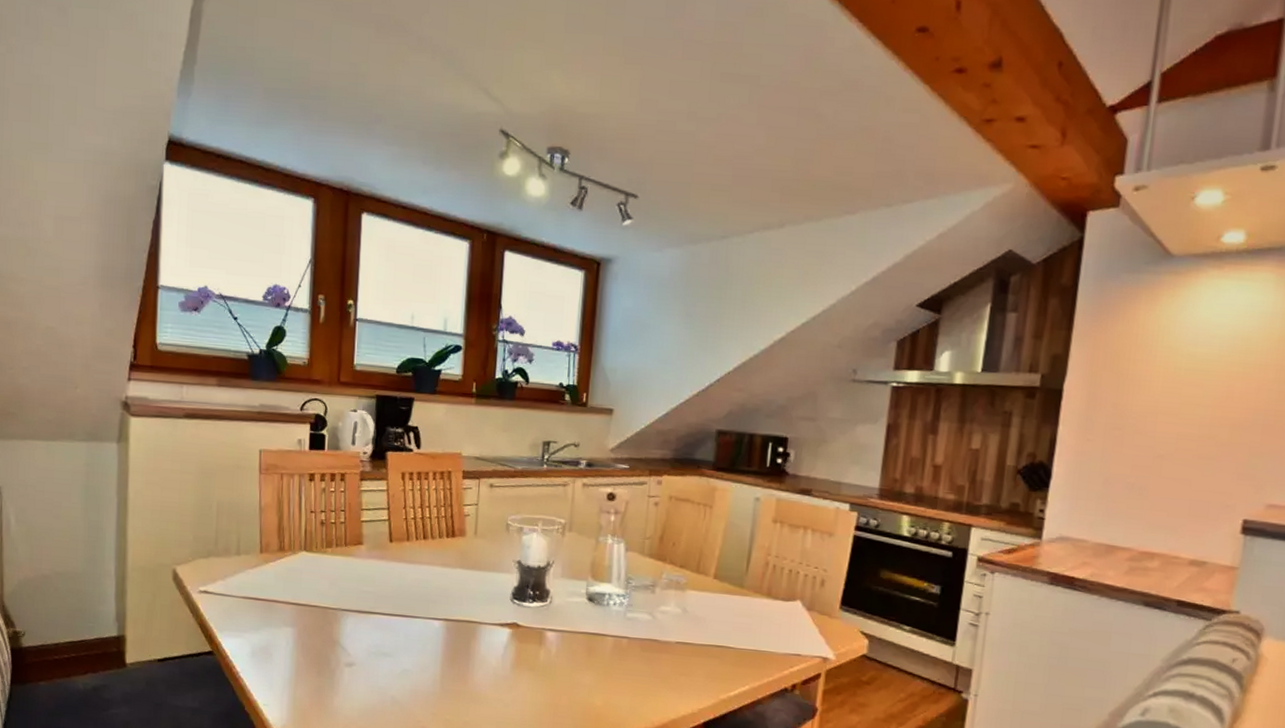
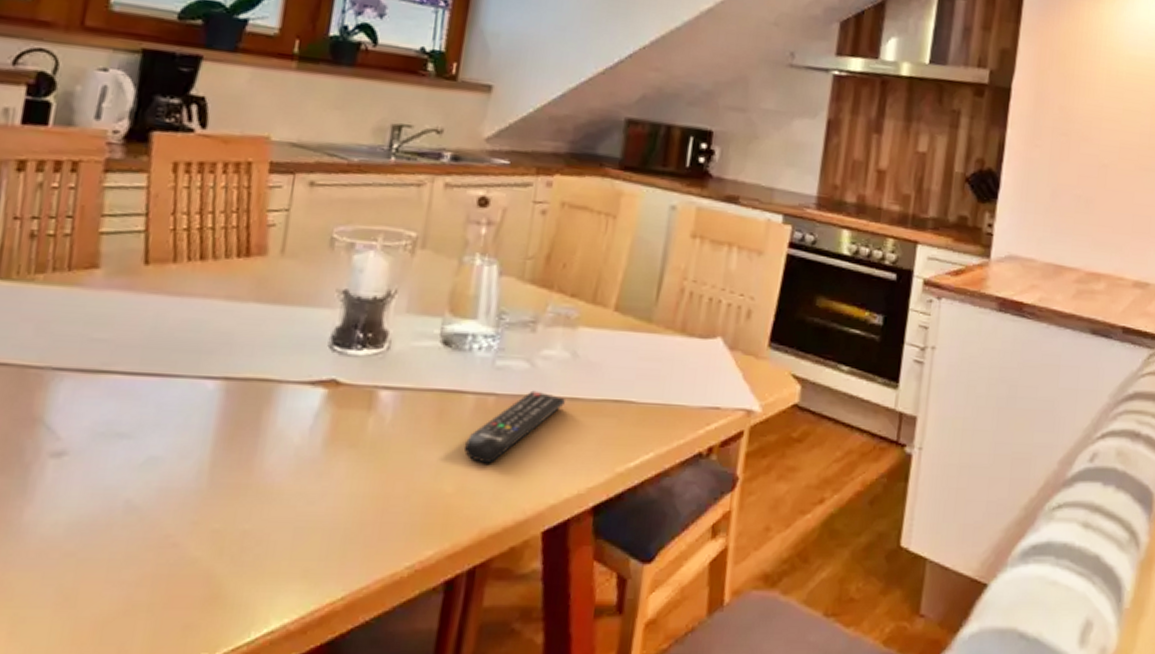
remote control: none [608,636,679,687] -> present [465,390,565,464]

